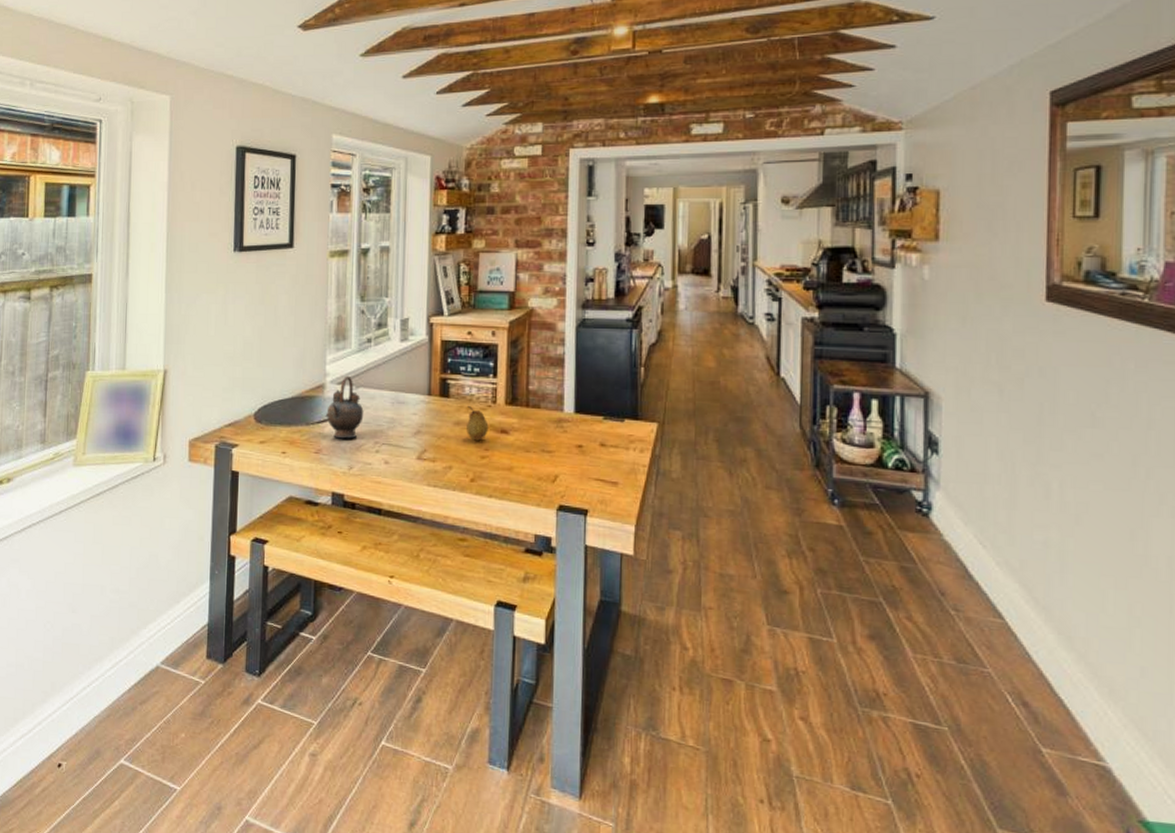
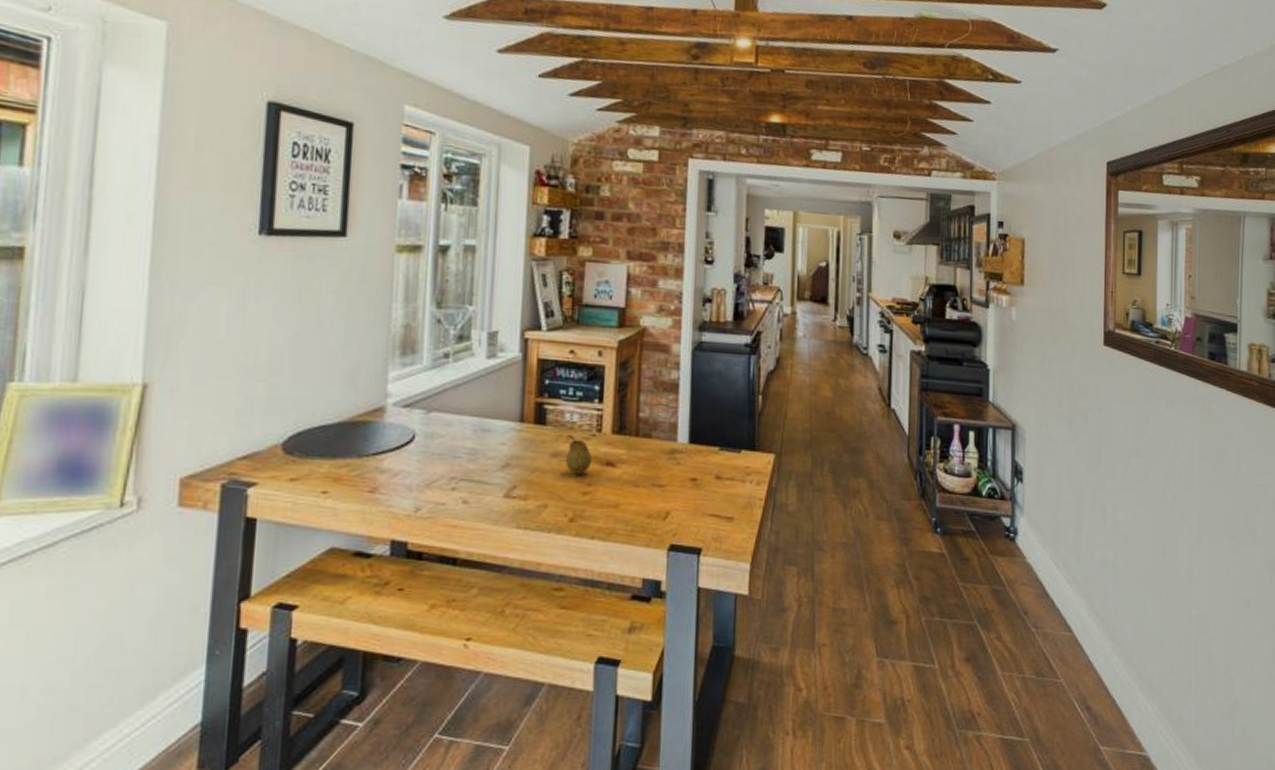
teapot: present [325,375,364,439] -> none [384,397,437,474]

